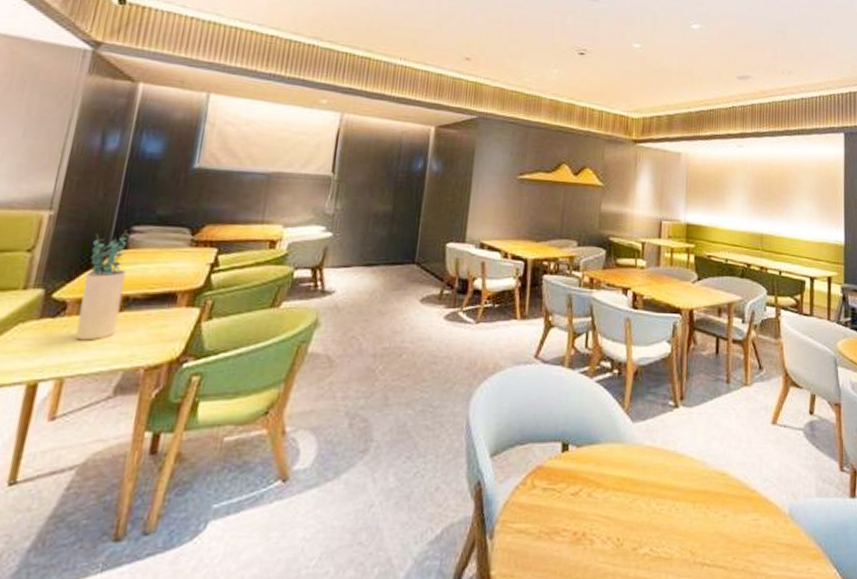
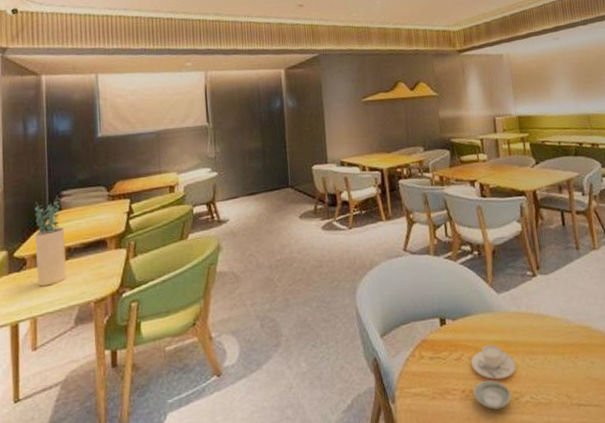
saucer: none [585,524,630,560] -> present [473,380,512,410]
teacup: none [589,481,640,524] -> present [470,344,516,380]

